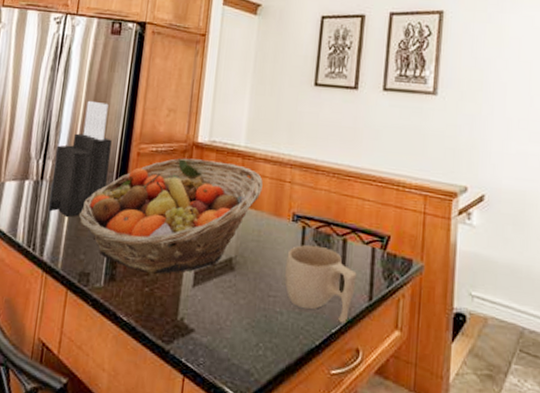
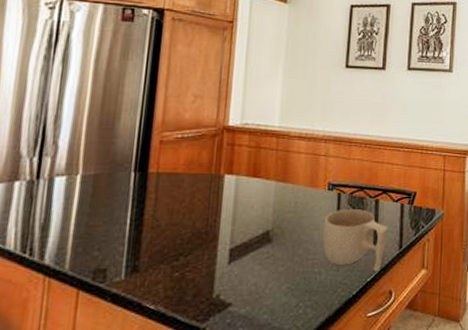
knife block: present [49,100,112,218] -> none [49,90,128,216]
fruit basket: present [78,158,263,274] -> none [89,142,298,258]

